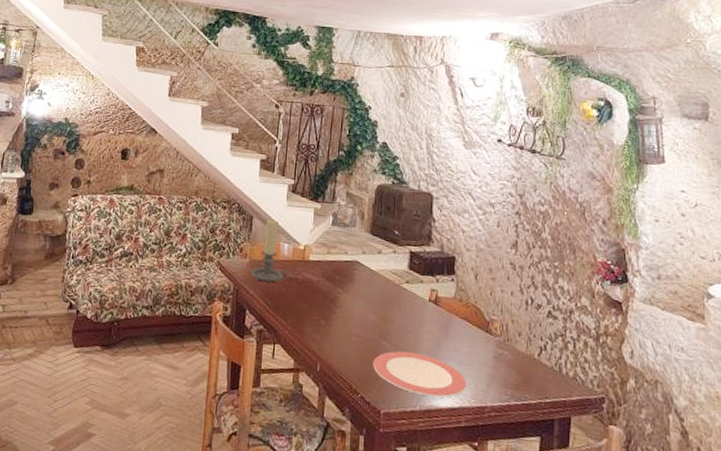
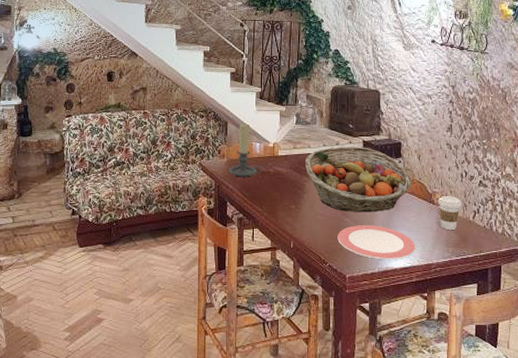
fruit basket: none [340,255,466,338] -> present [305,146,412,213]
coffee cup: none [496,325,525,369] -> present [438,195,462,231]

